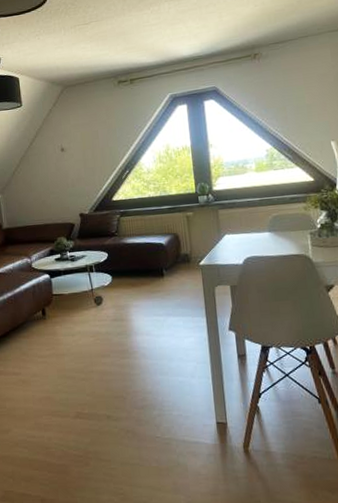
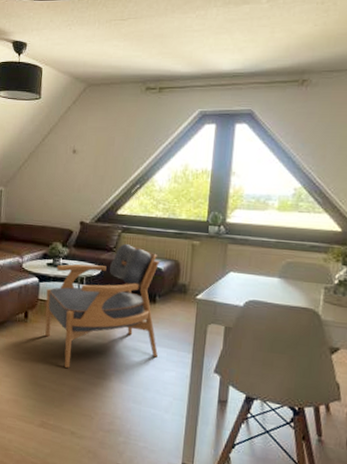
armchair: none [59,226,175,355] -> present [45,243,160,368]

